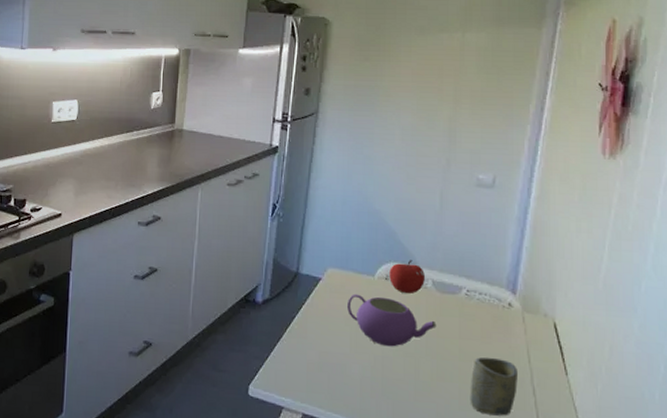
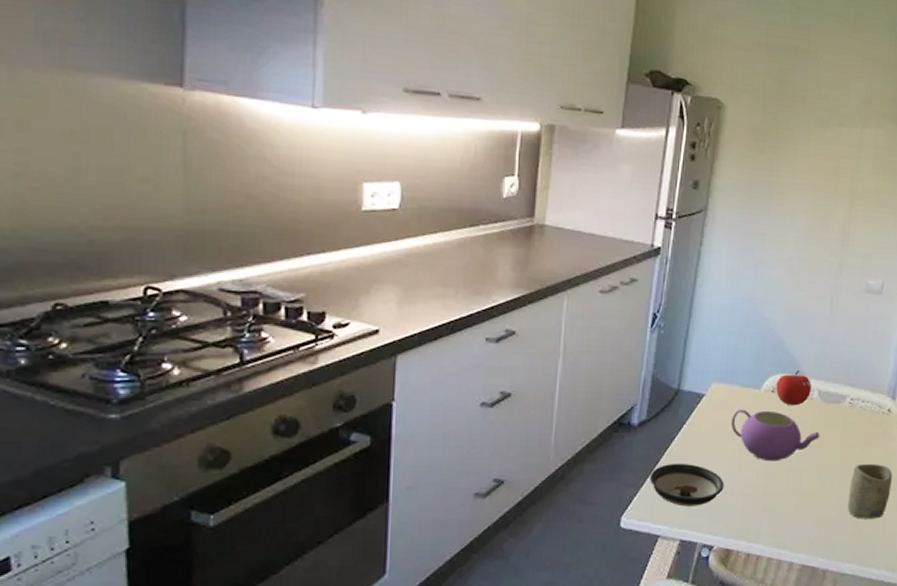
saucer: none [273,340,343,383] -> present [649,463,724,507]

